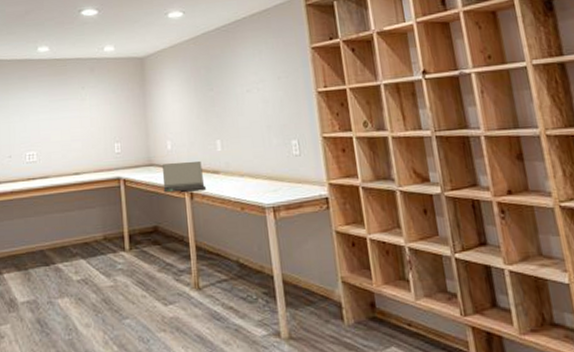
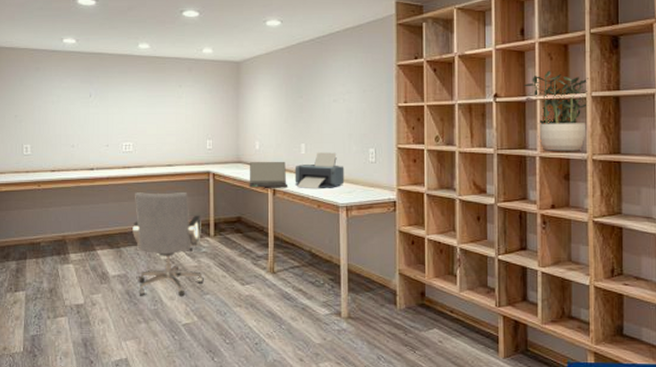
office chair: none [40,203,122,325] -> present [132,192,204,297]
printer: none [211,147,268,190] -> present [294,152,345,190]
potted plant: none [454,40,534,129] -> present [524,71,589,151]

